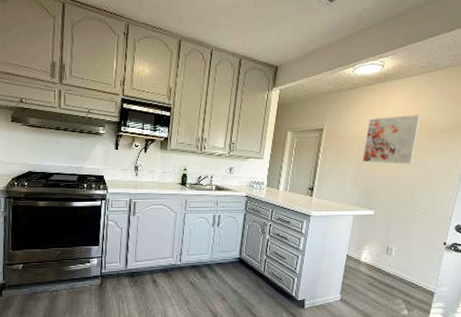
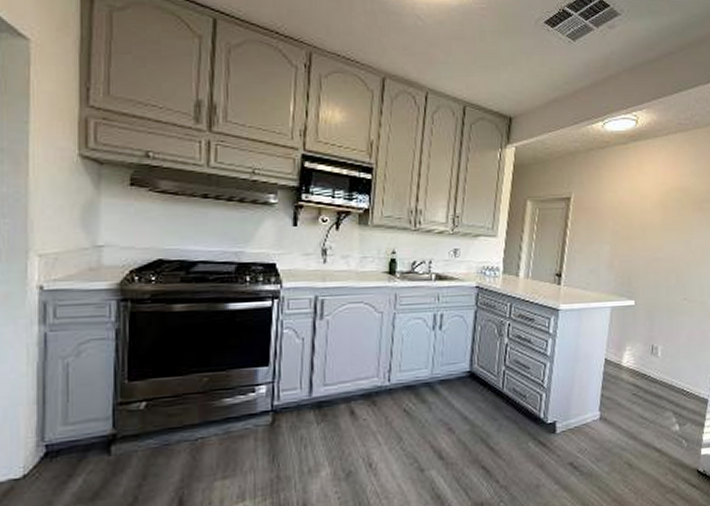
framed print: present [362,114,421,165] -> none [617,180,682,242]

